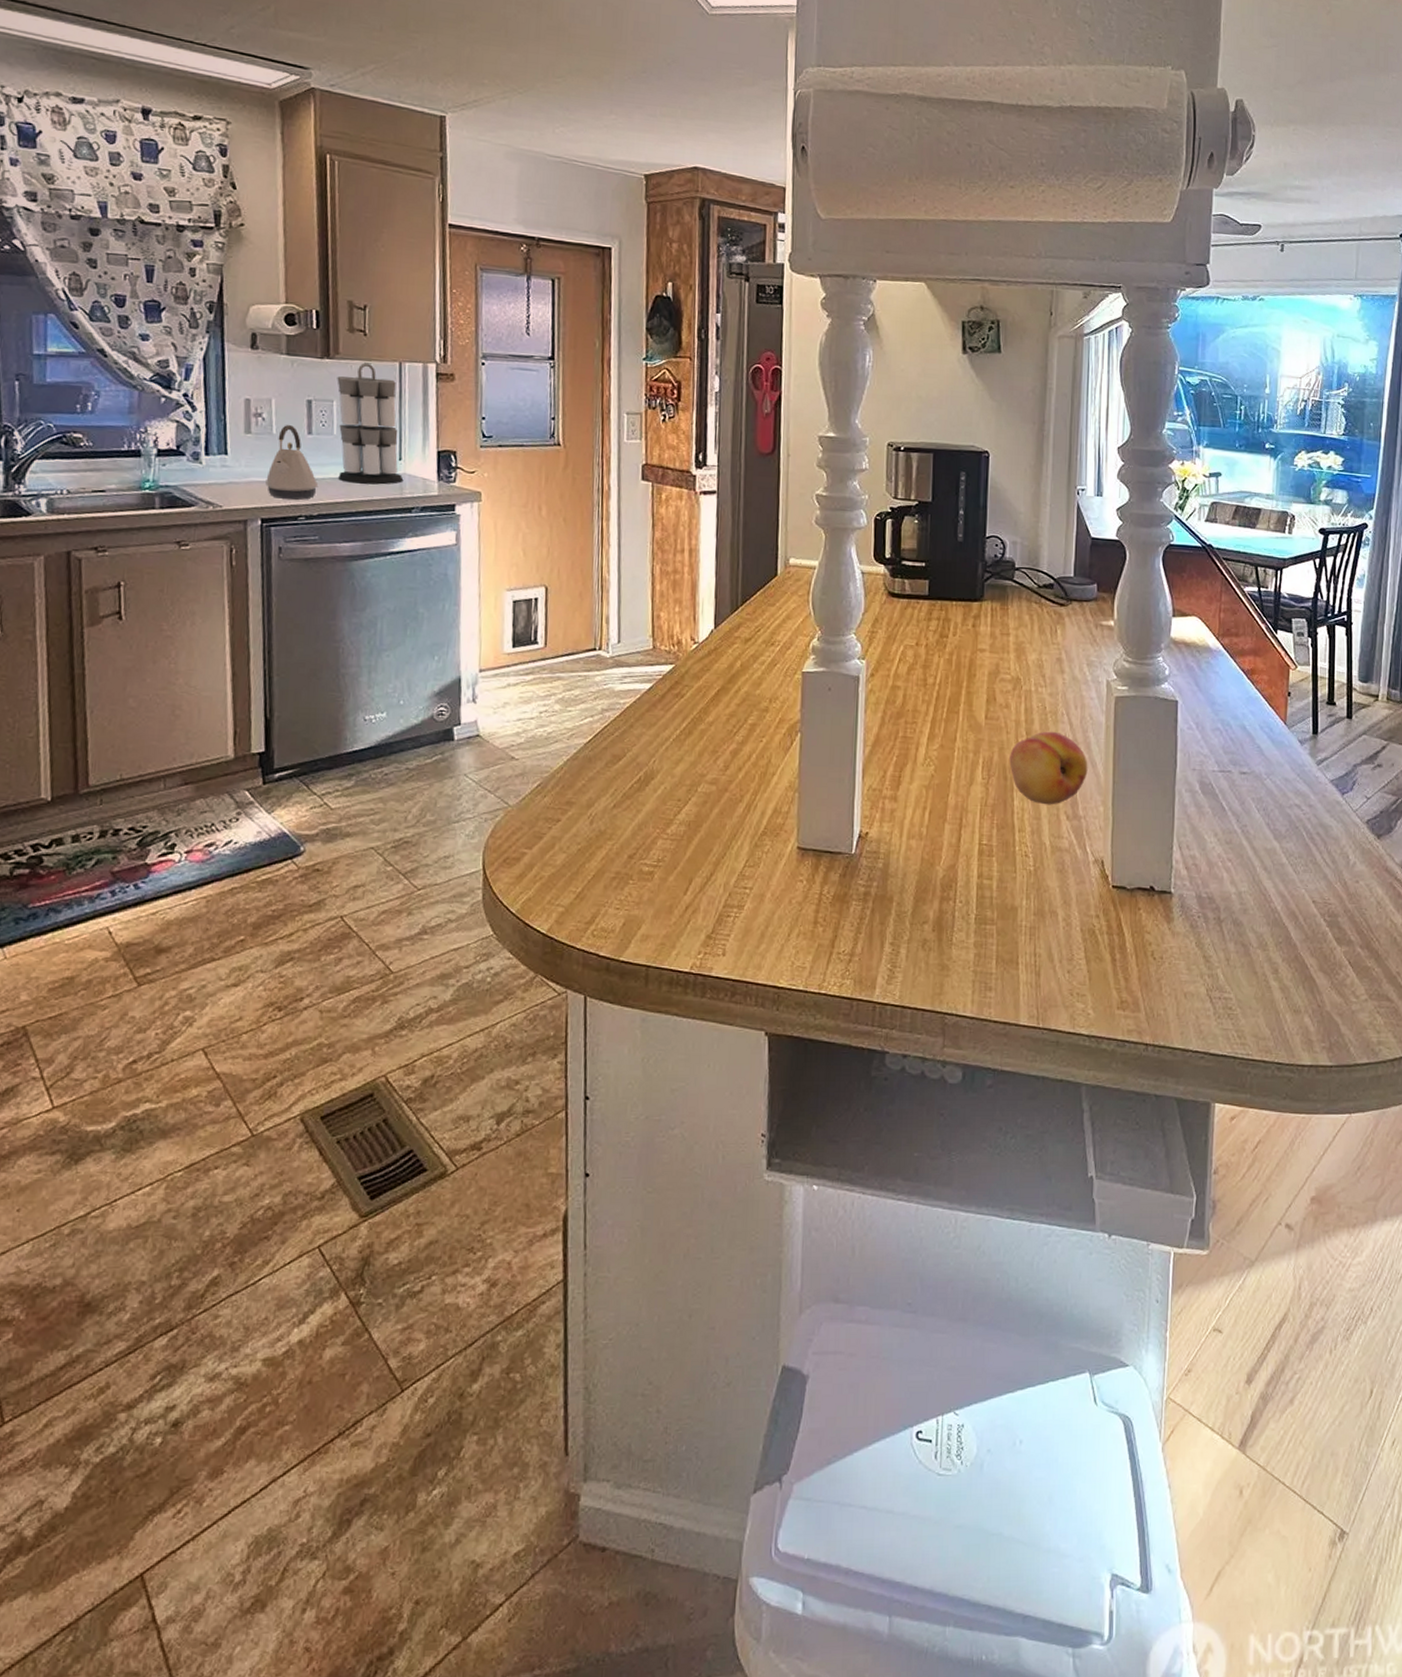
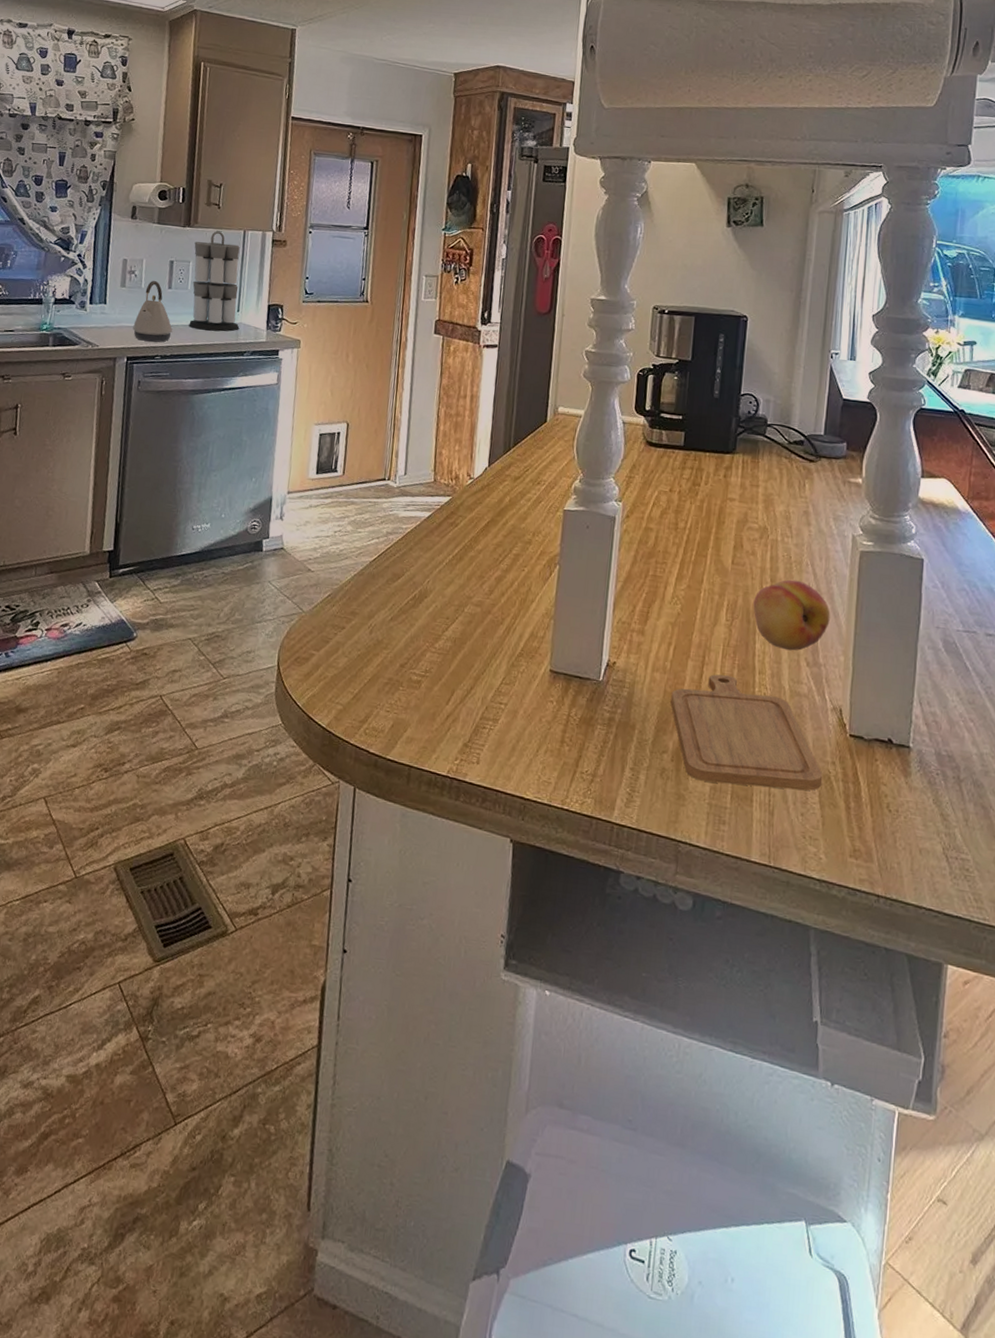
chopping board: none [929,836,1088,949] -> present [670,674,823,791]

